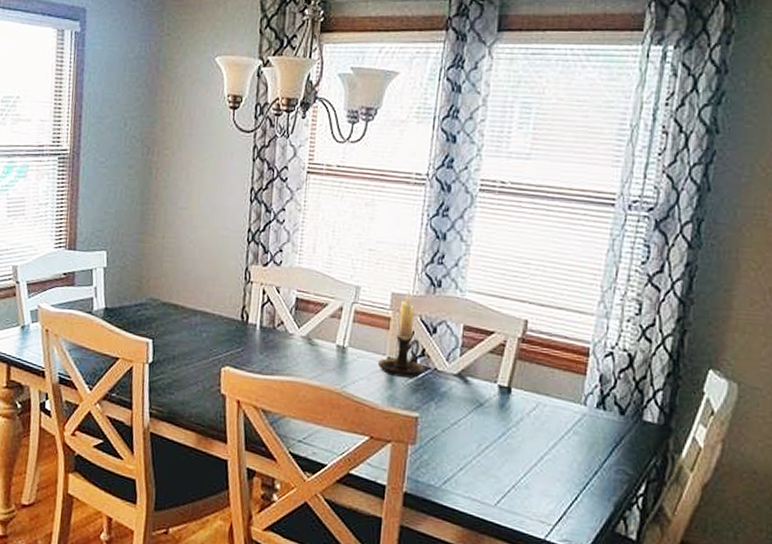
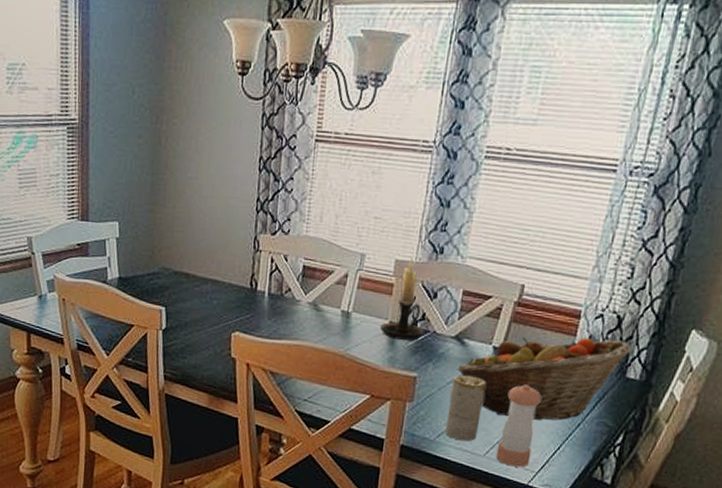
candle: none [451,415,493,490] -> present [445,374,486,442]
fruit basket: none [461,375,646,467] -> present [457,337,632,421]
pepper shaker: none [508,427,553,520] -> present [496,384,541,467]

